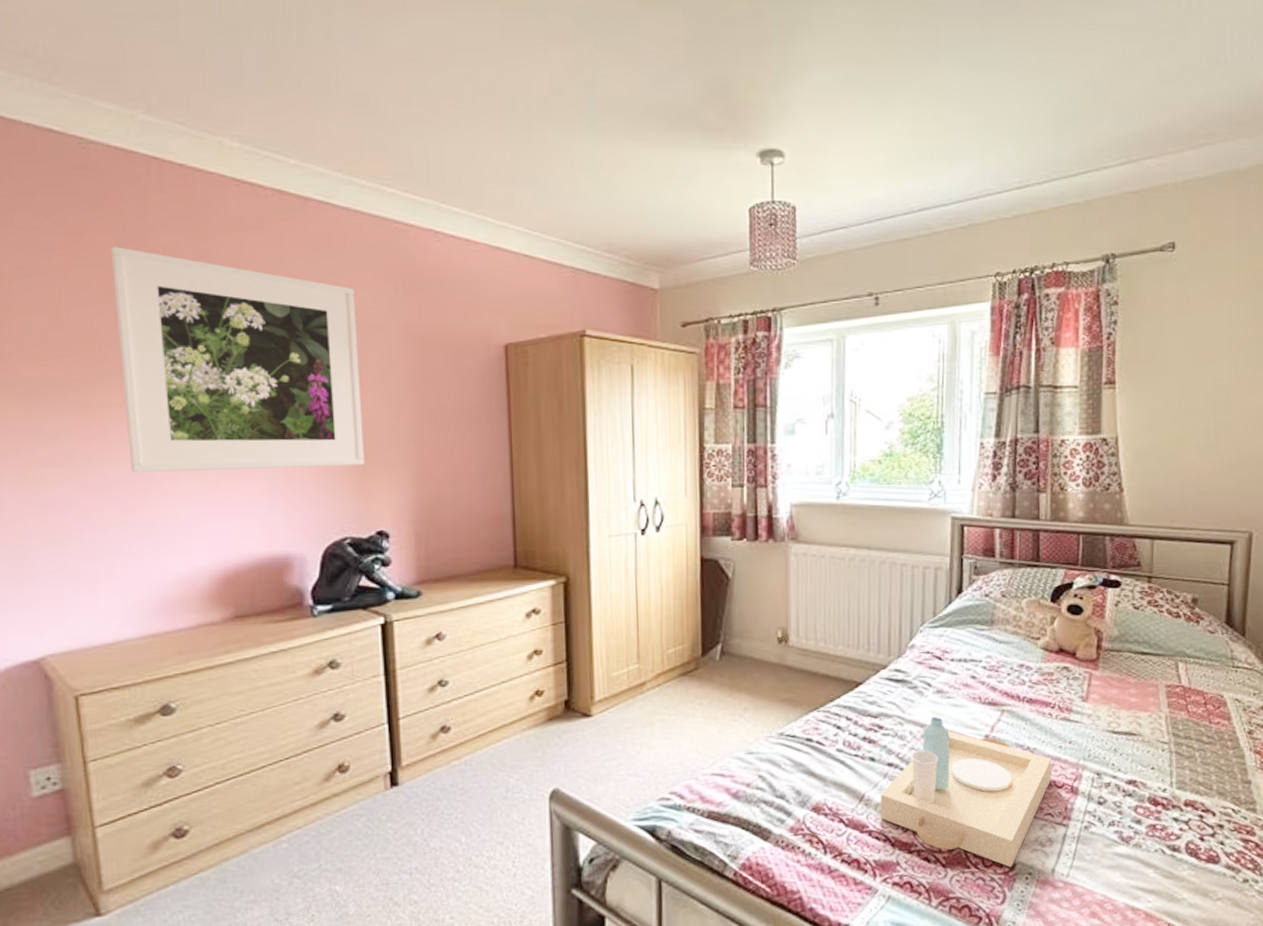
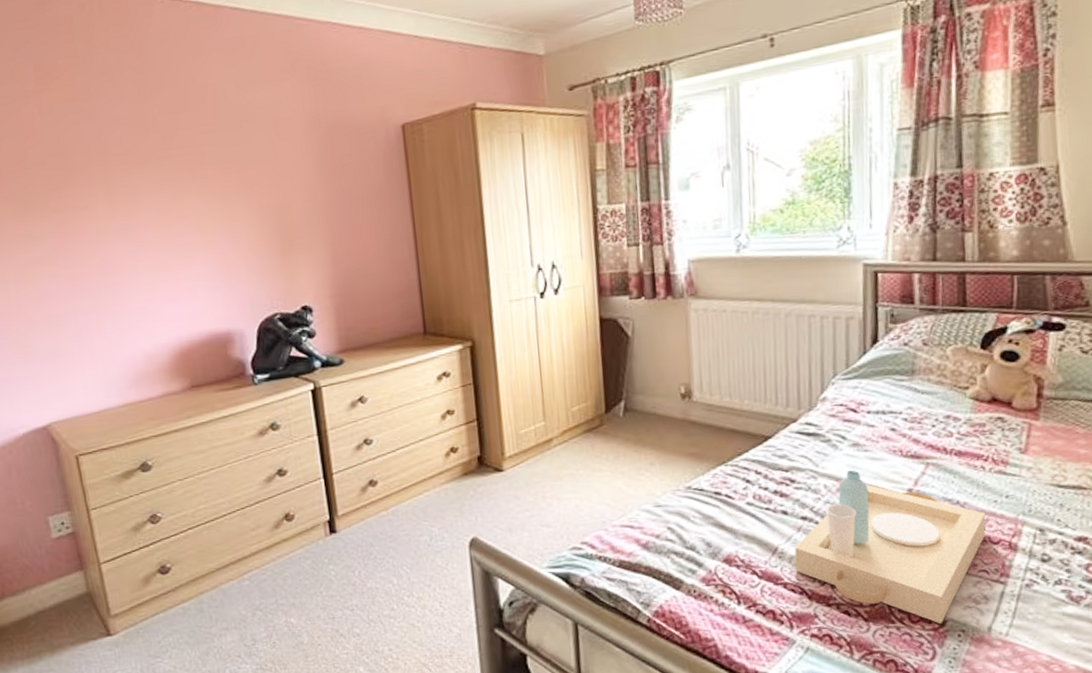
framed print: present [110,246,364,472] -> none [67,69,287,266]

